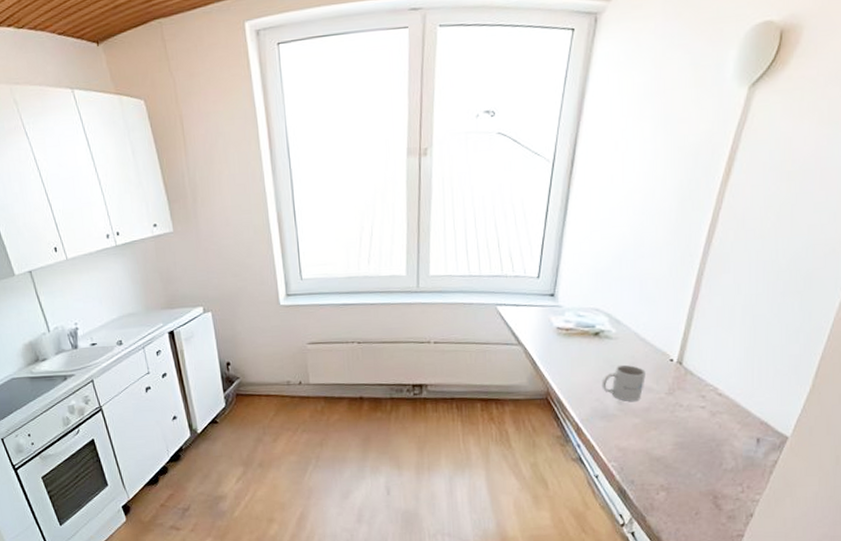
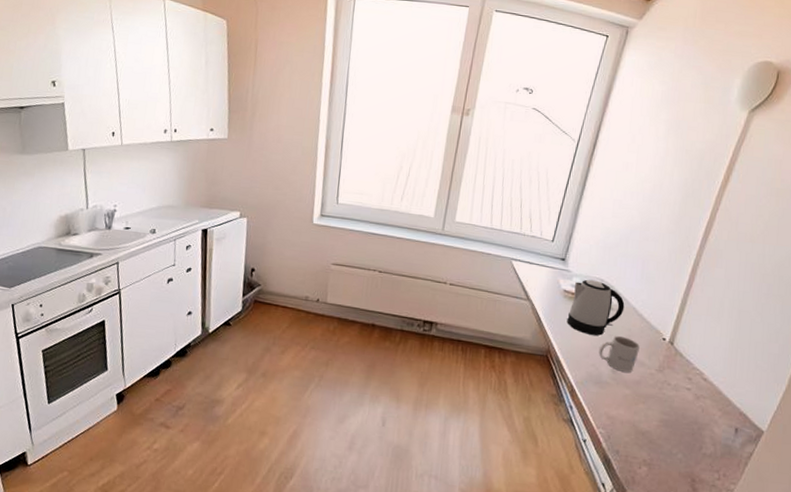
kettle: none [564,311,625,369] -> present [567,279,625,336]

